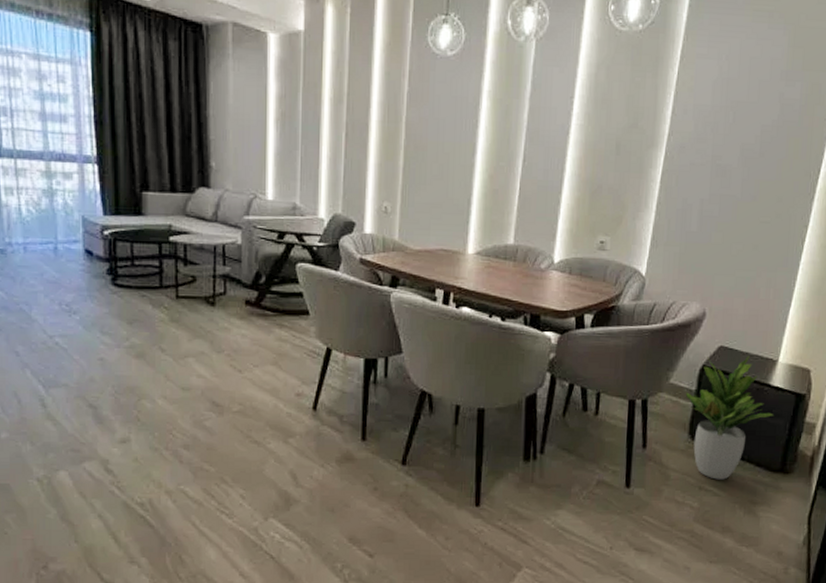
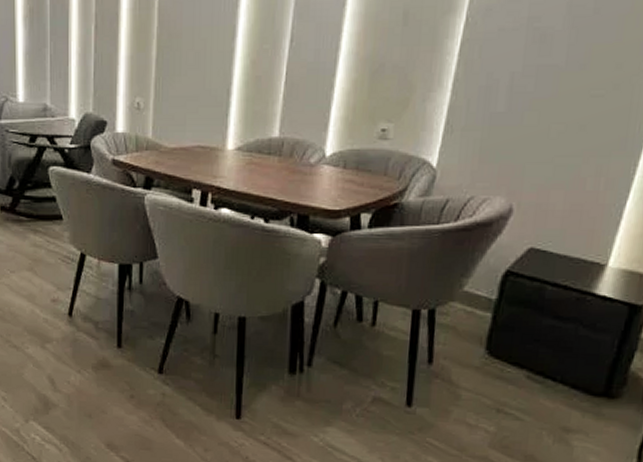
potted plant: present [685,355,774,480] -> none [482,259,598,403]

